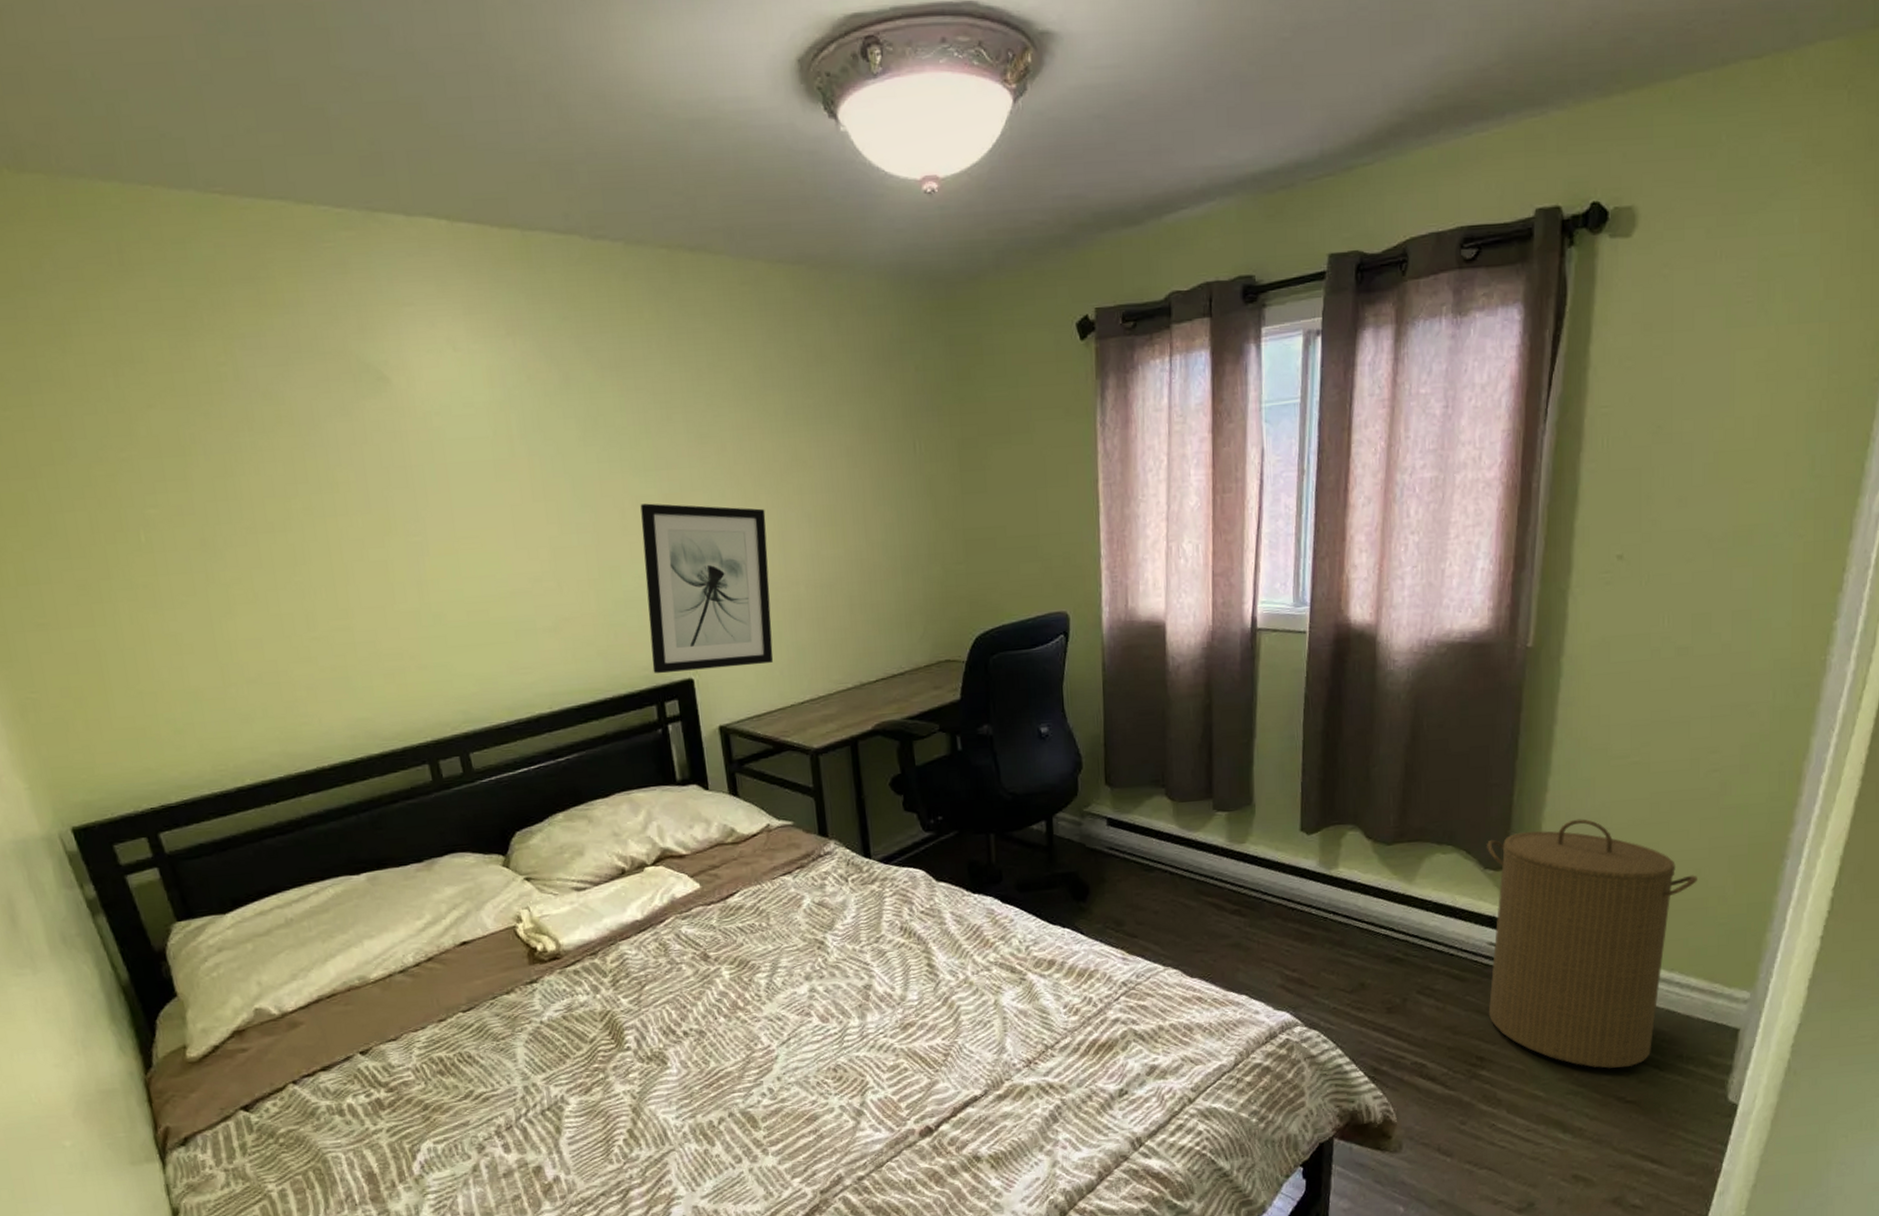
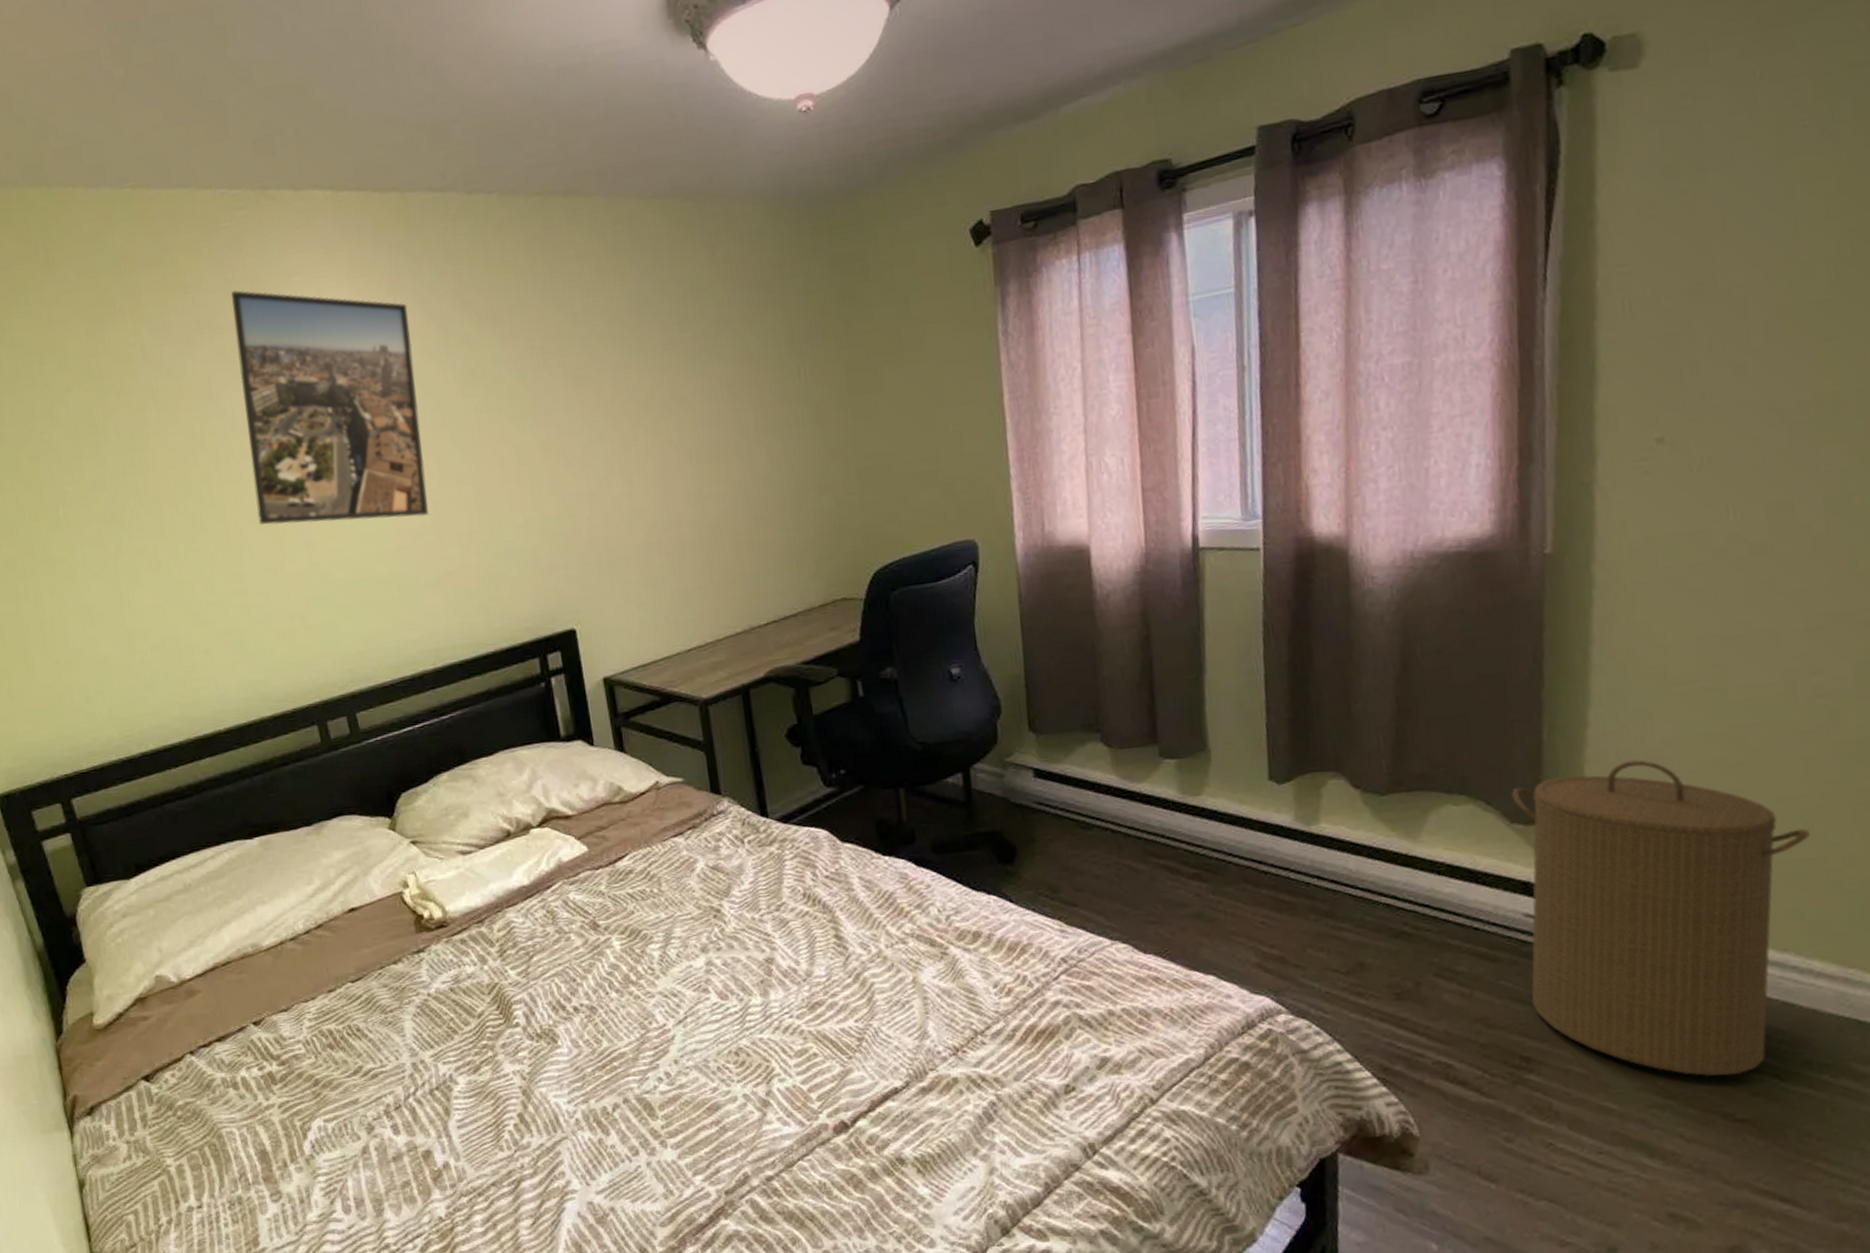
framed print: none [335,316,547,563] -> present [231,290,429,526]
wall art: present [640,503,773,674] -> none [519,448,657,626]

